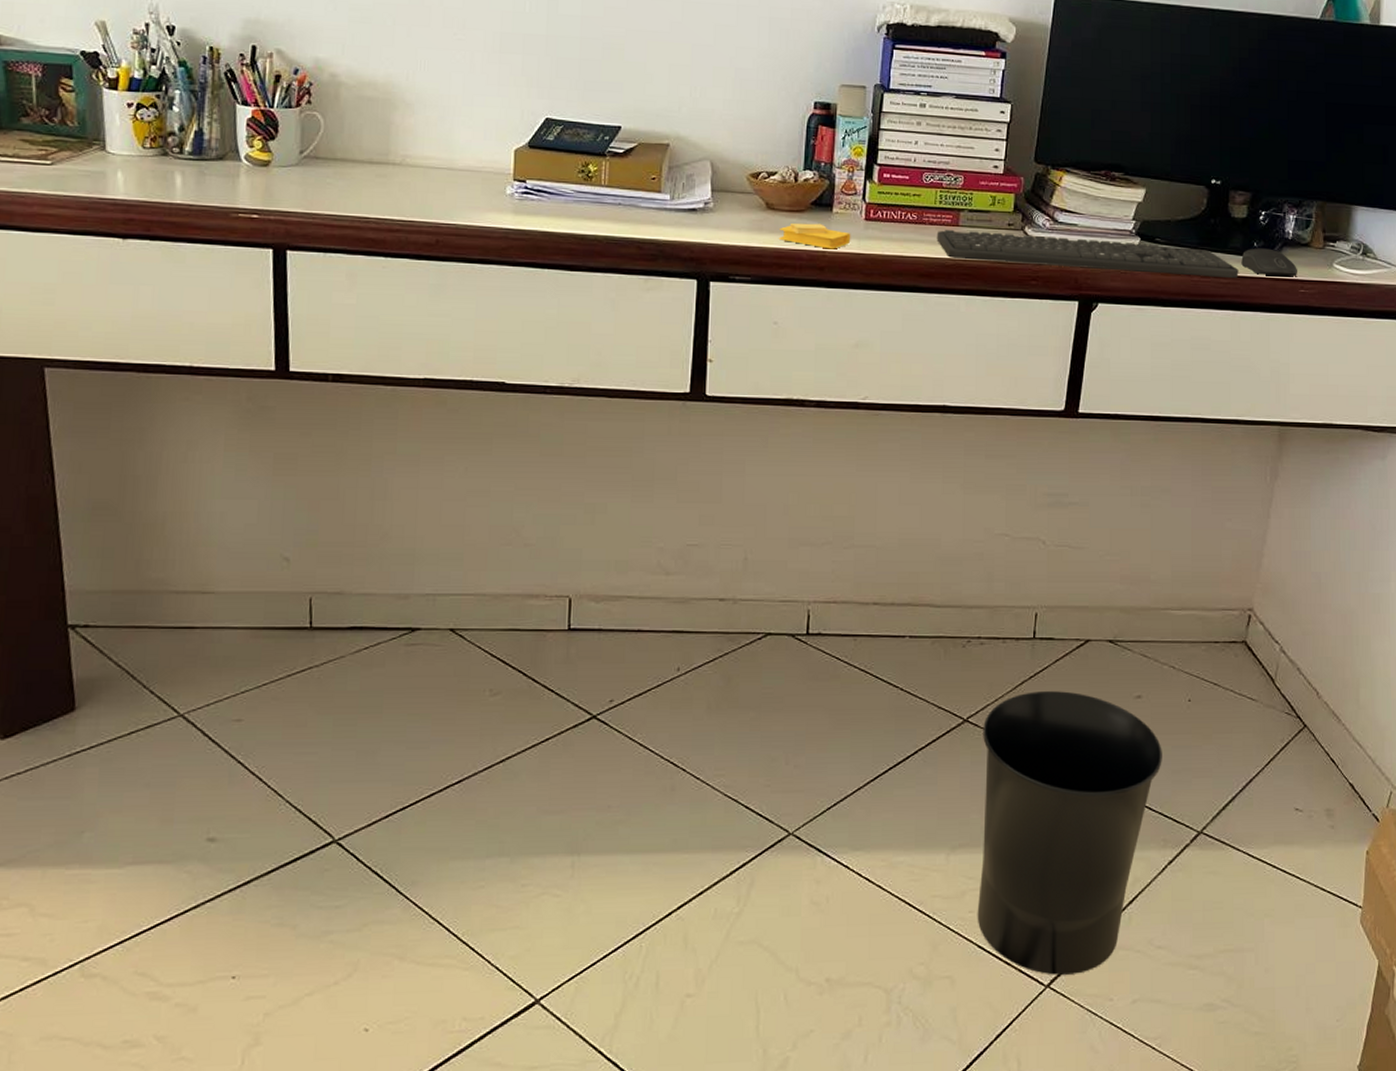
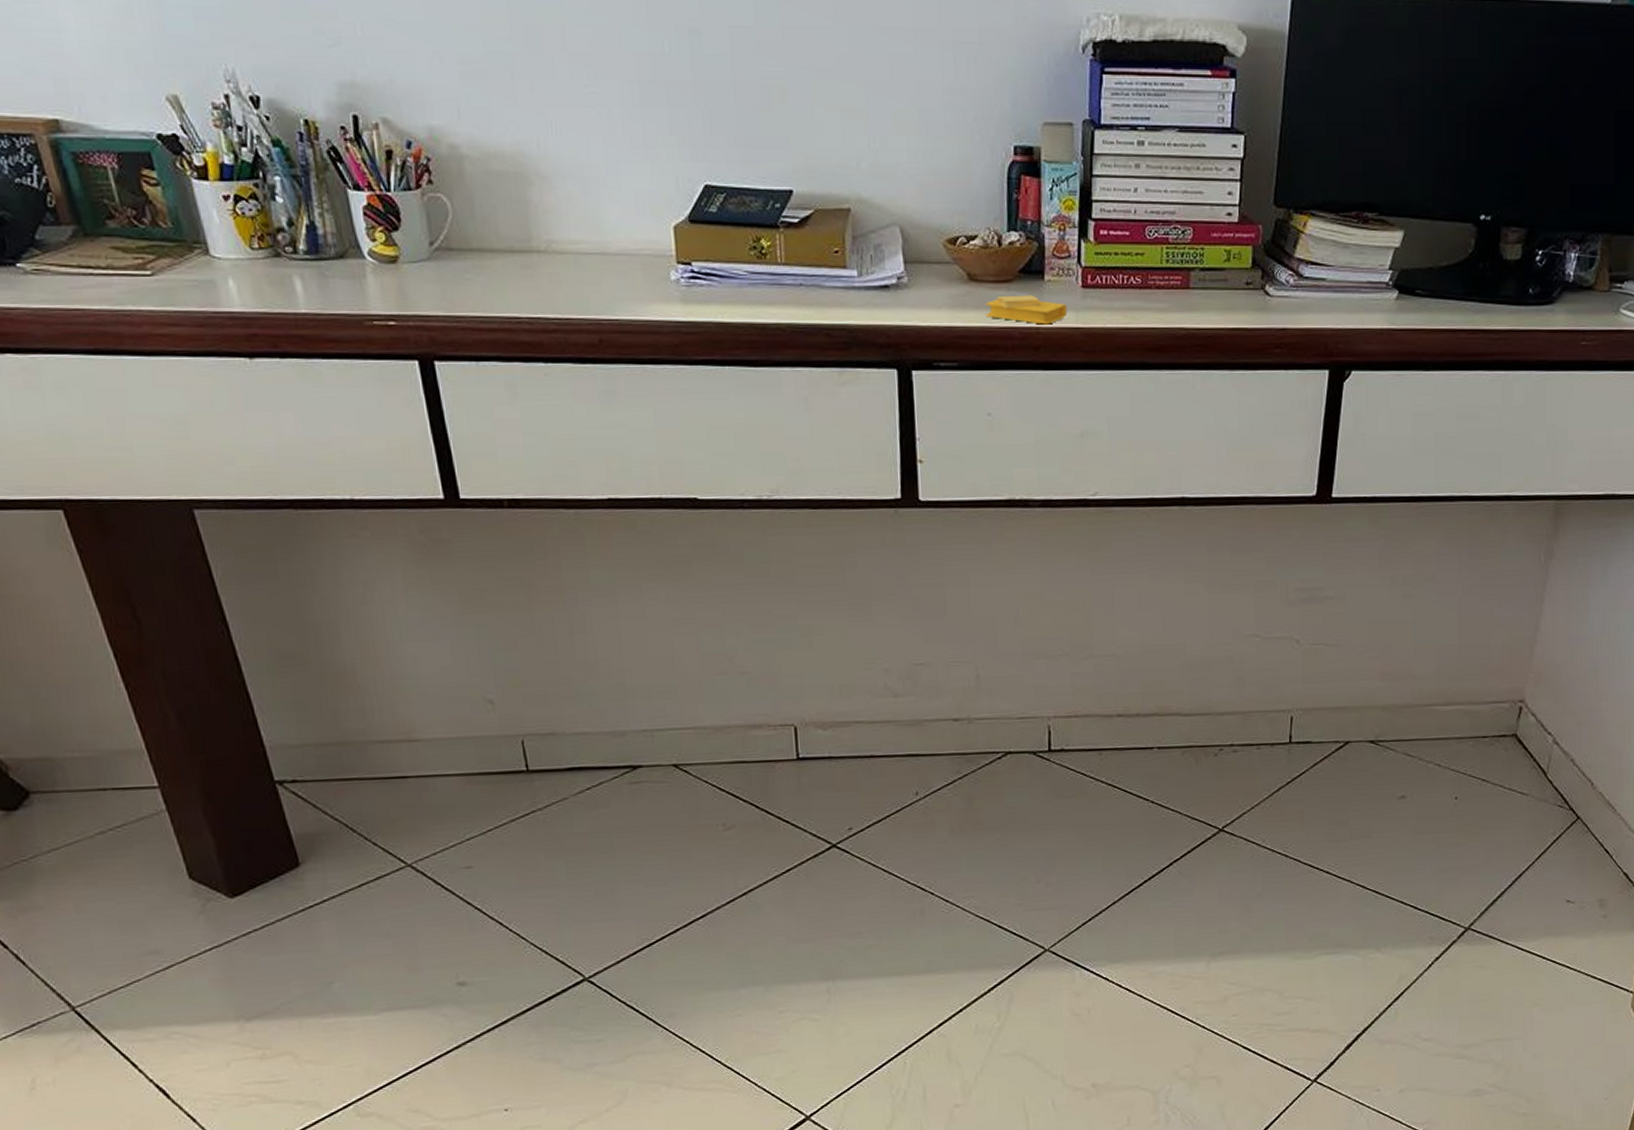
computer keyboard: present [936,229,1239,279] -> none [1164,292,1511,333]
waste bin: present [977,691,1162,975] -> none [1239,795,1428,1071]
computer mouse: present [1241,248,1297,277] -> none [1514,295,1578,328]

